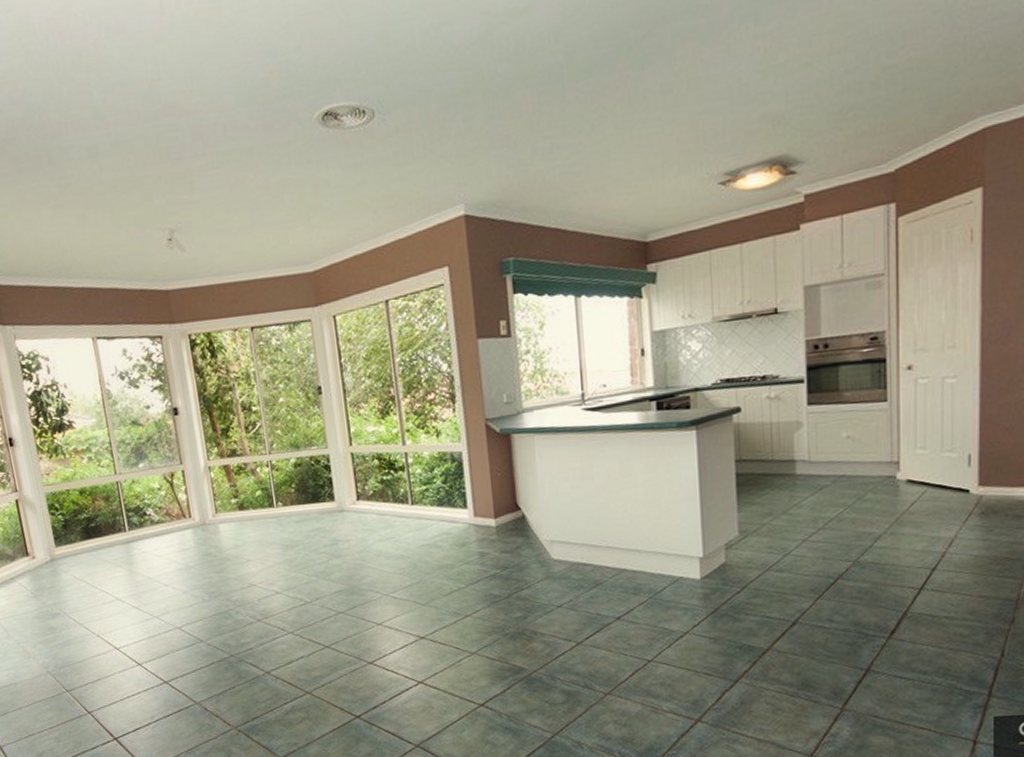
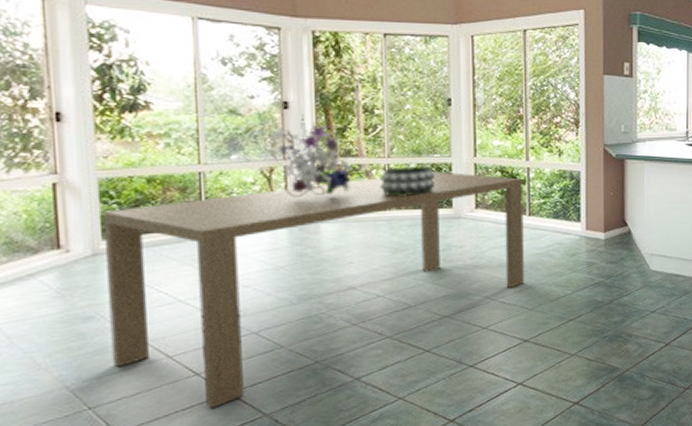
dining table: none [53,464,414,695] -> present [104,171,524,408]
bouquet: none [168,418,243,501] -> present [270,114,356,198]
decorative bowl: none [264,460,316,493] -> present [380,166,435,196]

